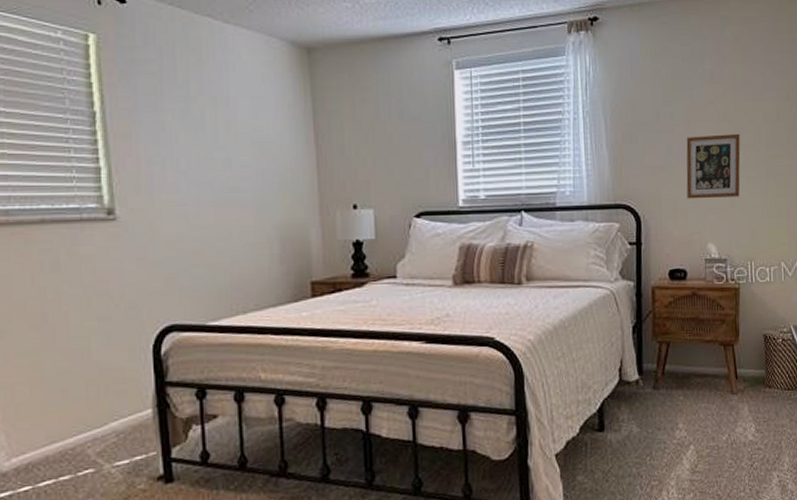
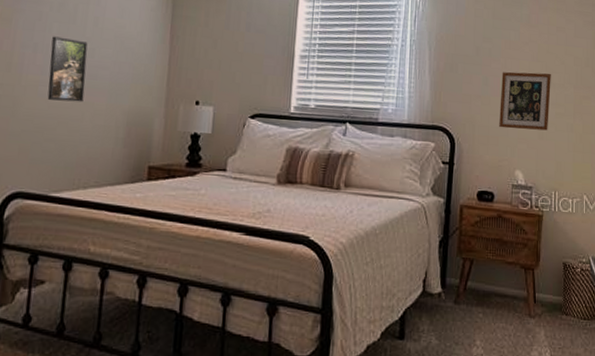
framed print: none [181,148,228,221] -> present [47,36,88,103]

